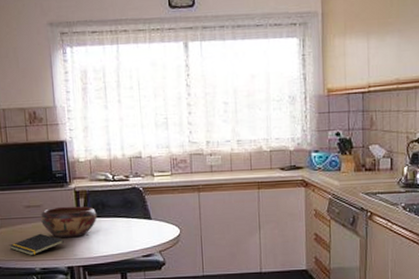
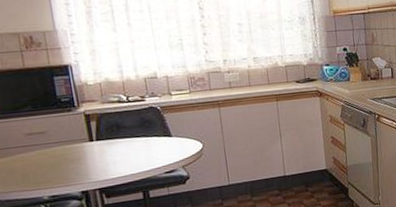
notepad: present [10,233,64,256] -> none [10,160,76,185]
decorative bowl: present [40,206,97,238] -> none [45,129,112,164]

